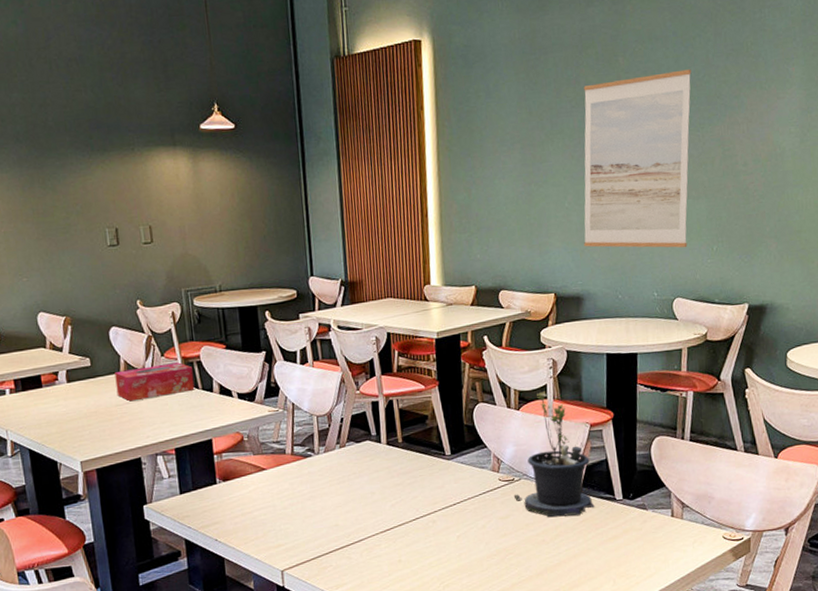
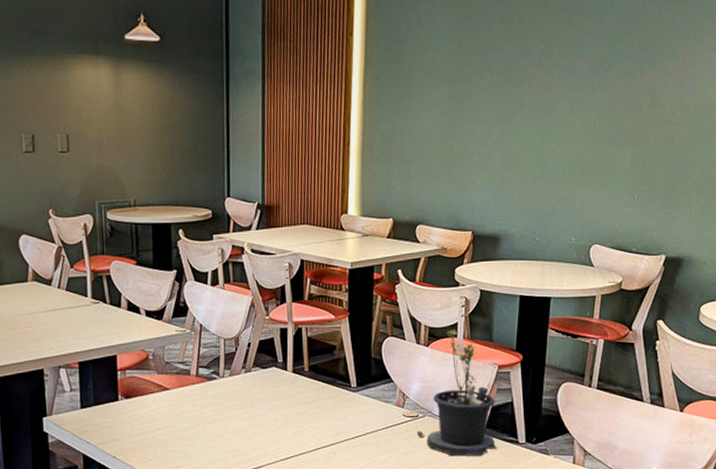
tissue box: present [114,362,195,402] -> none [22,275,103,312]
wall art: present [583,69,692,248] -> none [505,14,626,194]

